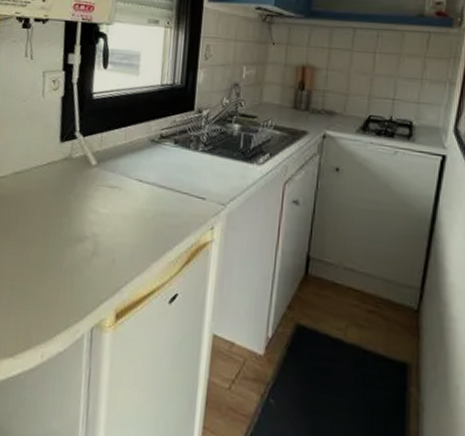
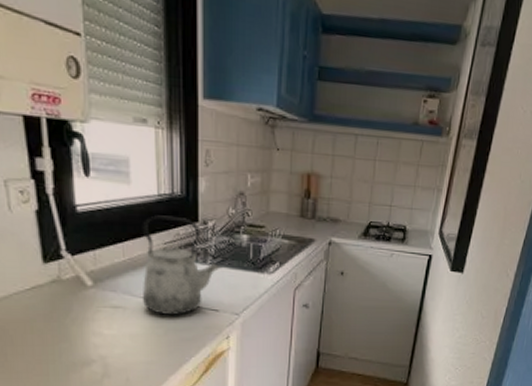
kettle: none [137,103,212,200] -> present [142,215,222,316]

